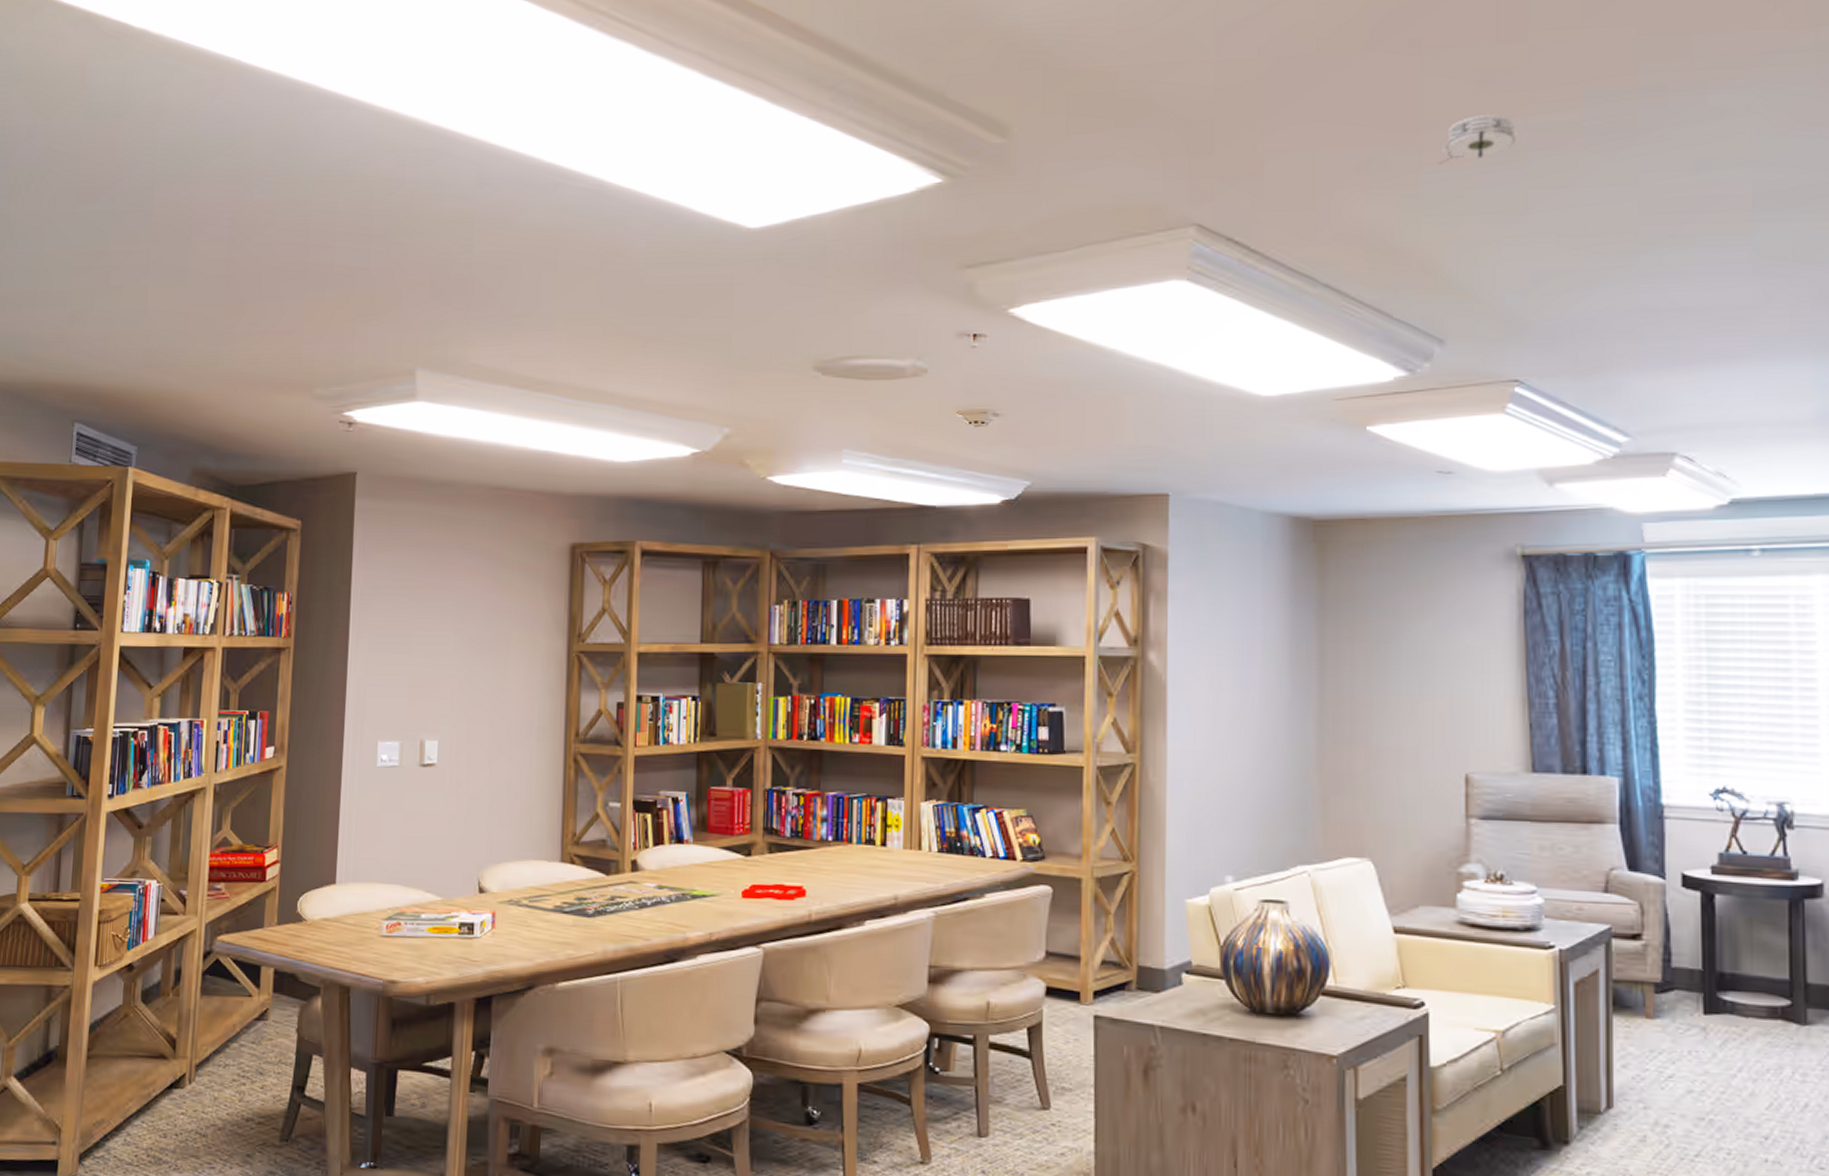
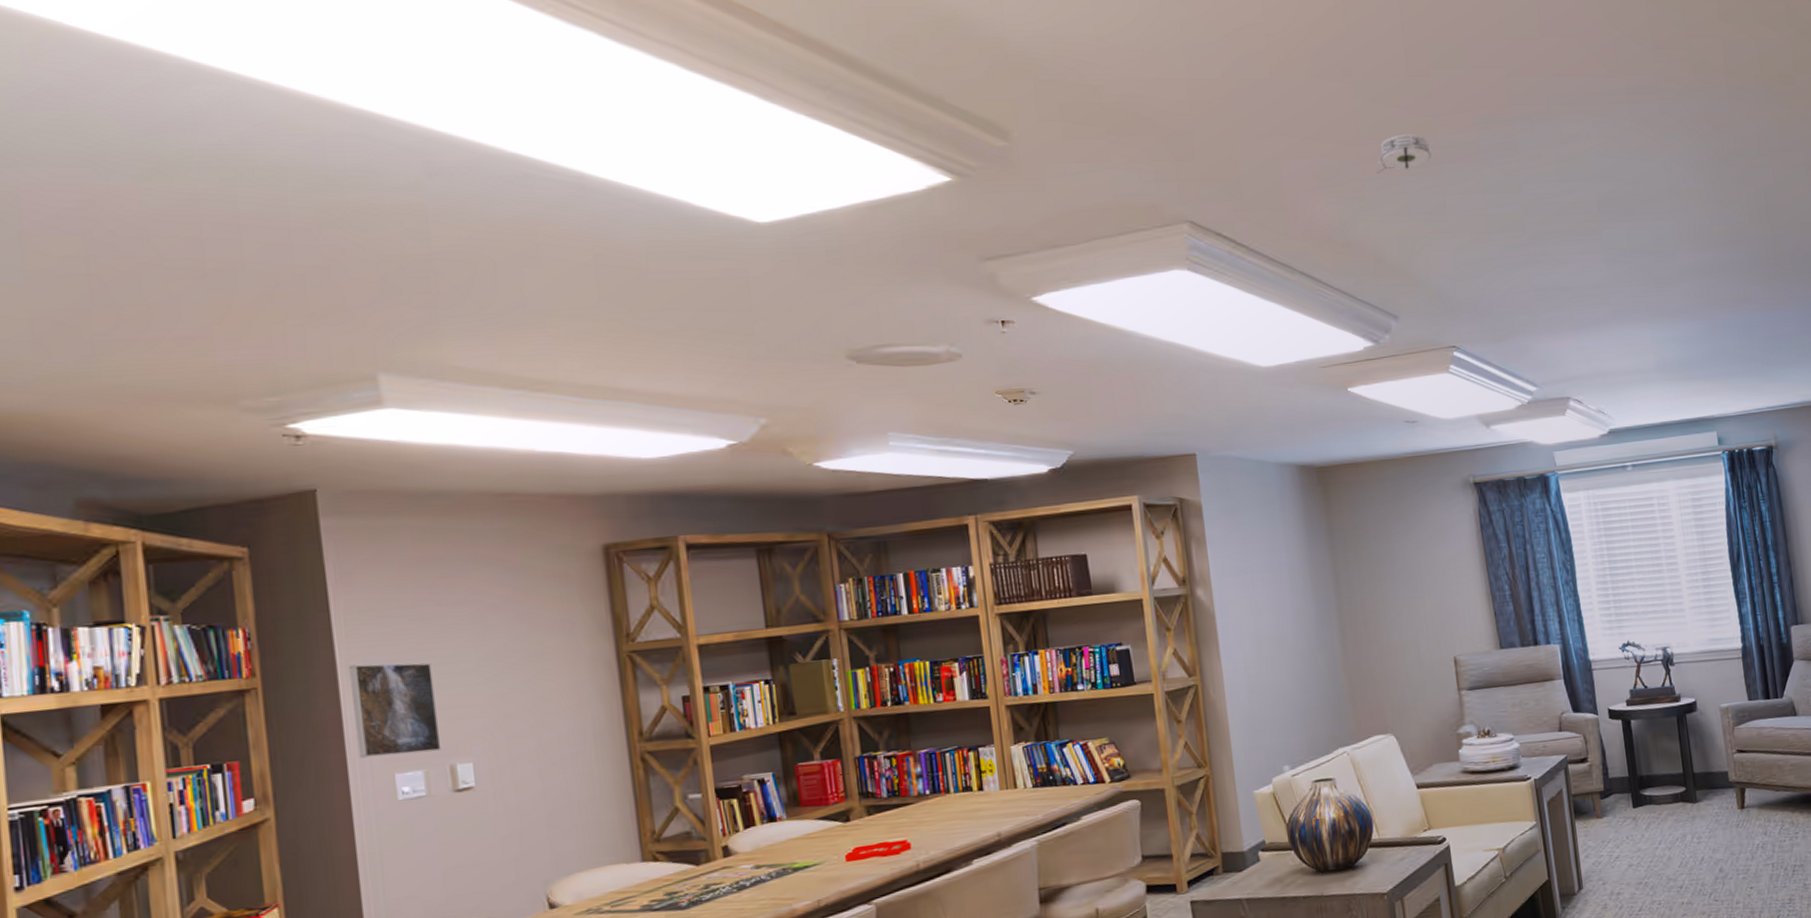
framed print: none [354,636,419,726] -> present [348,662,442,759]

